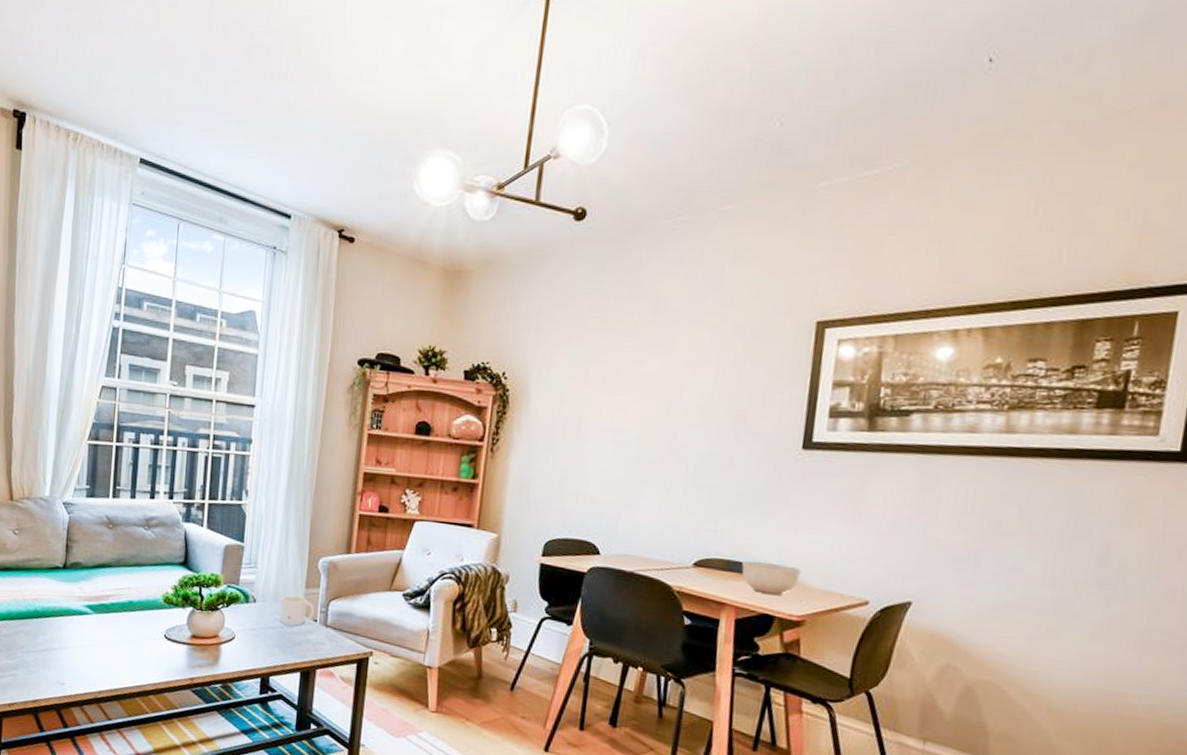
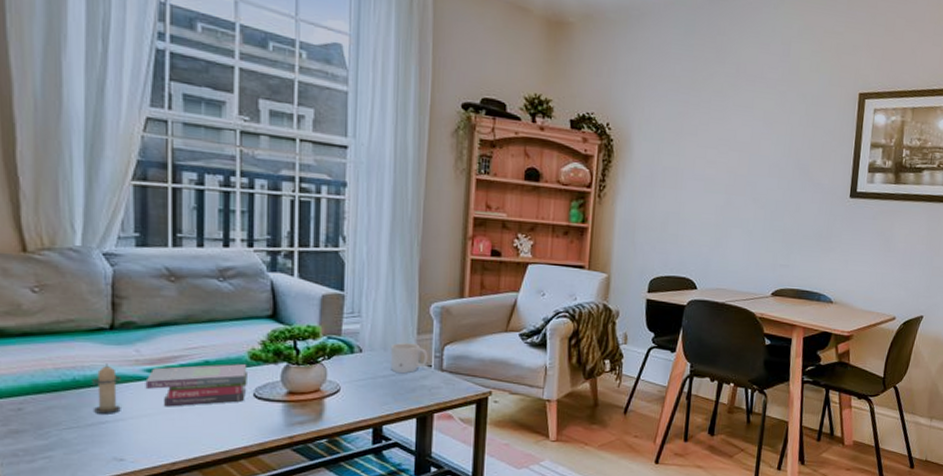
candle: none [46,598,69,643] -> present [92,363,122,414]
books: none [84,604,161,642] -> present [145,364,247,407]
bowl: present [741,561,801,595] -> none [807,290,850,316]

